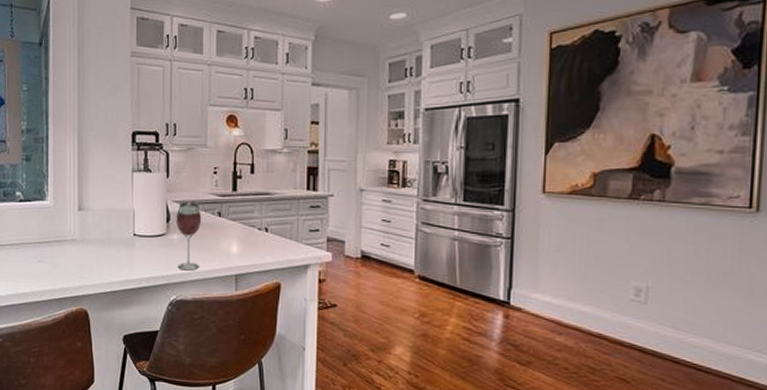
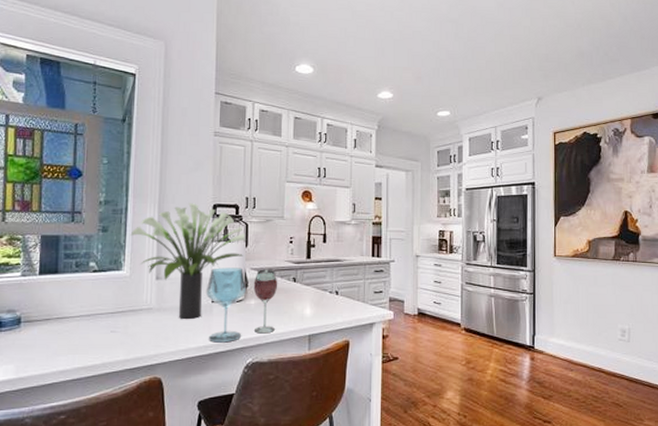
flower arrangement: none [52,130,167,252] -> present [130,203,246,319]
wine glass: none [127,199,169,278] -> present [205,267,247,343]

